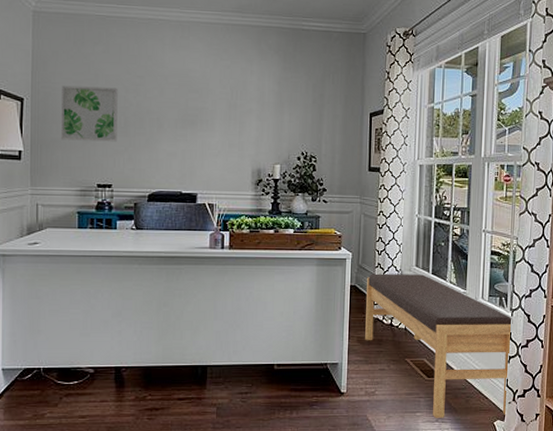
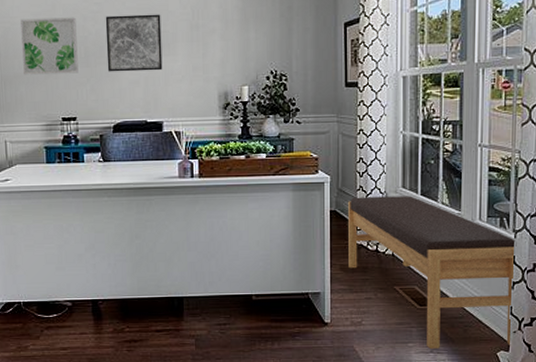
wall art: none [146,89,201,145] -> present [105,14,163,72]

